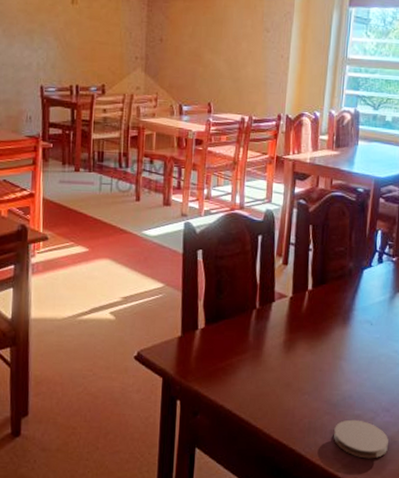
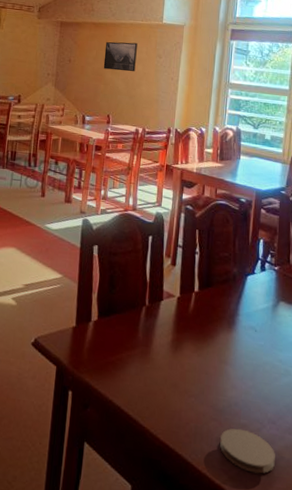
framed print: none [201,14,241,51] -> present [103,41,138,72]

